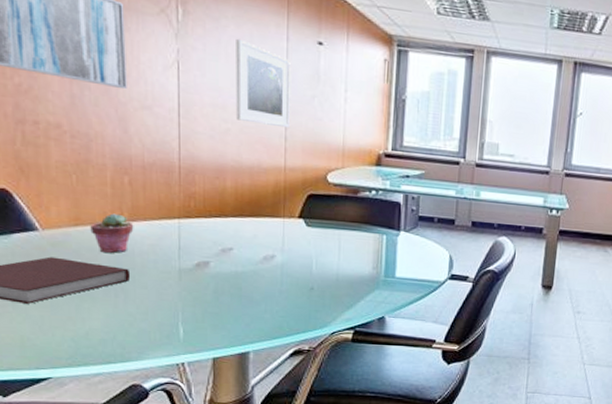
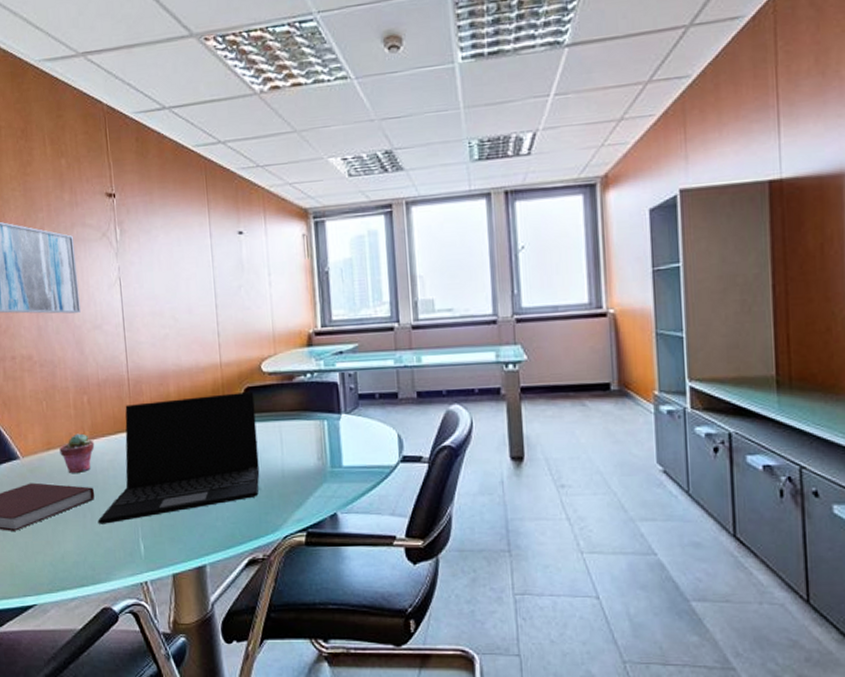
laptop: none [132,192,316,306] -> present [97,391,260,524]
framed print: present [235,38,291,129] -> none [166,245,221,324]

